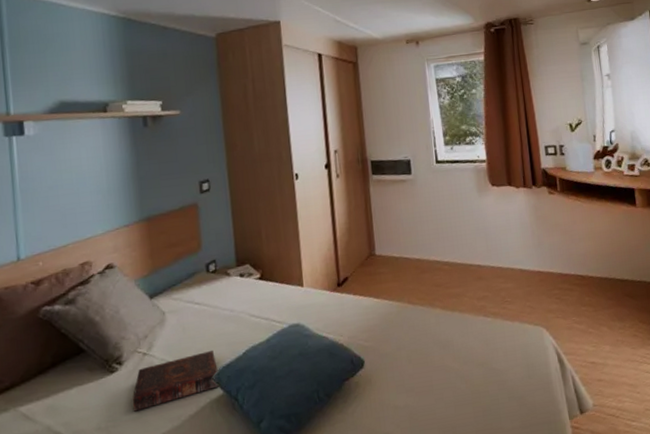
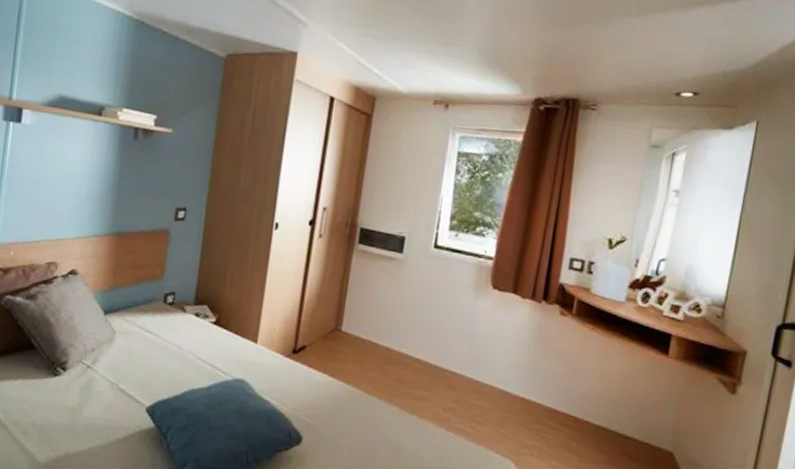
book: present [132,350,220,412] -> none [67,379,154,420]

